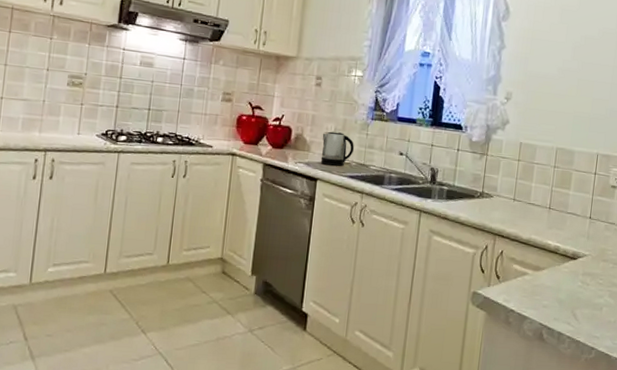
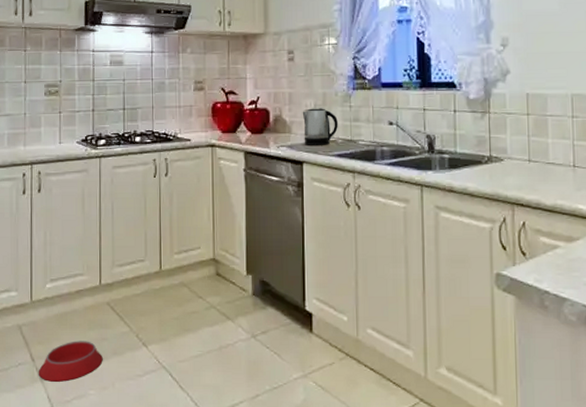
pet bowl: none [30,323,100,361] -> present [38,341,103,382]

